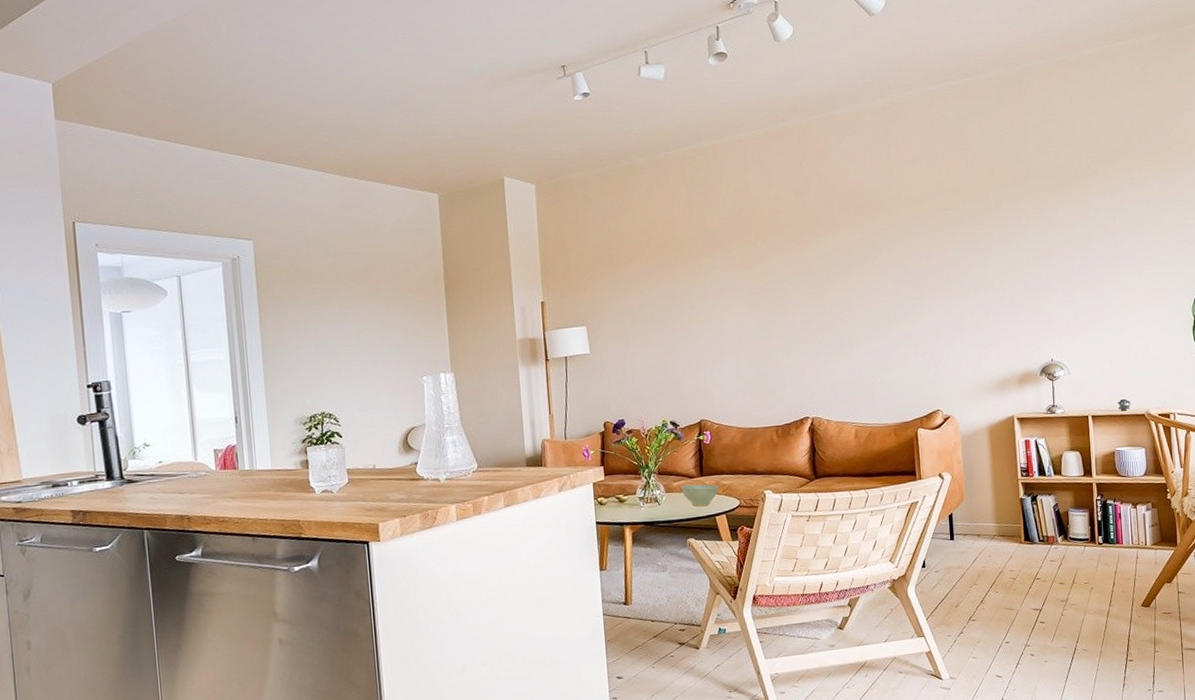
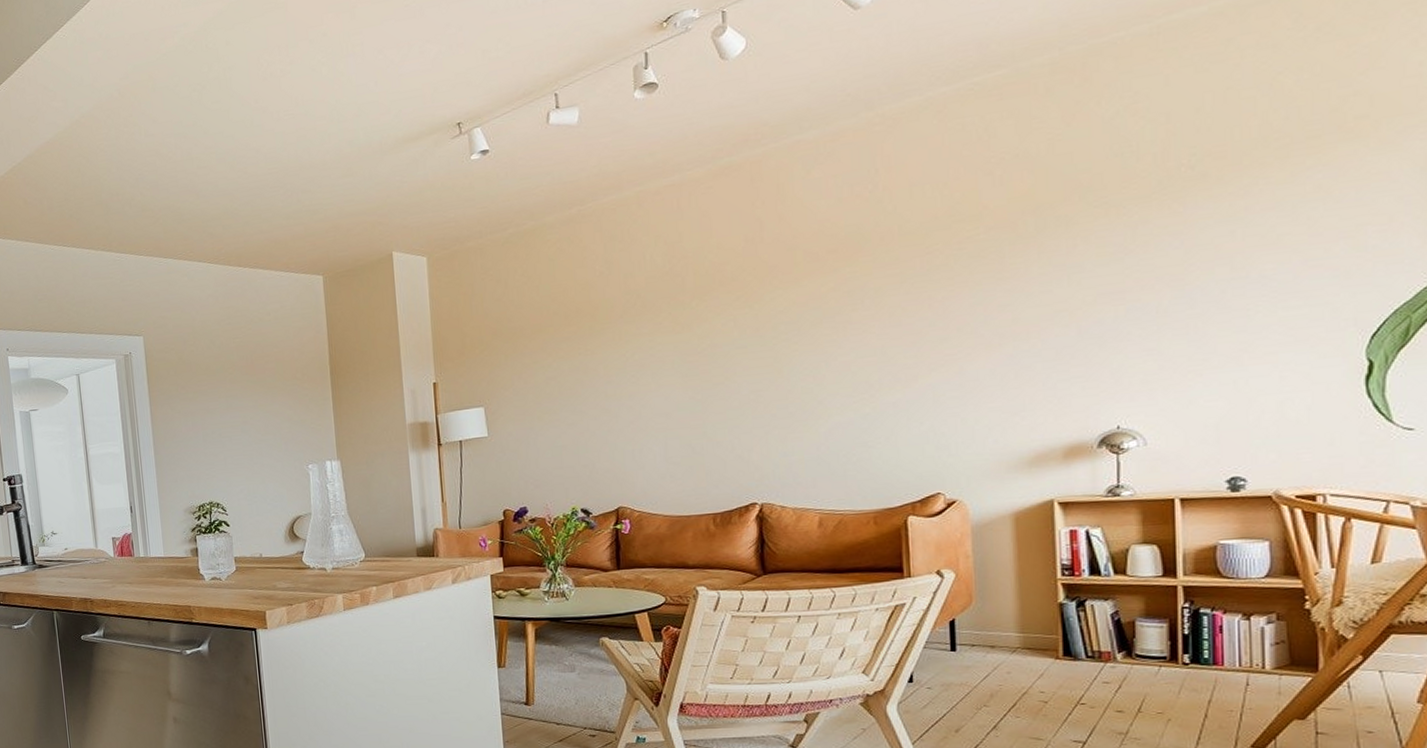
bowl: present [681,484,719,507] -> none [593,578,640,604]

